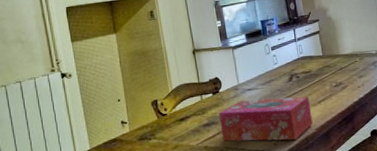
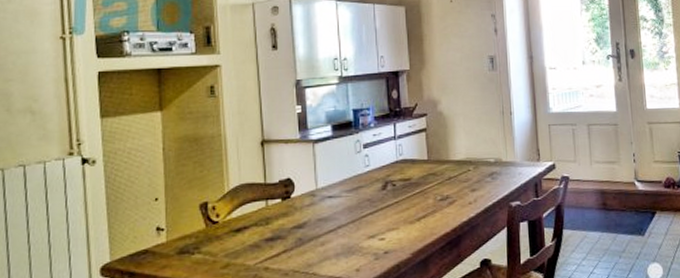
tissue box: present [219,96,313,142] -> none [287,209,408,267]

